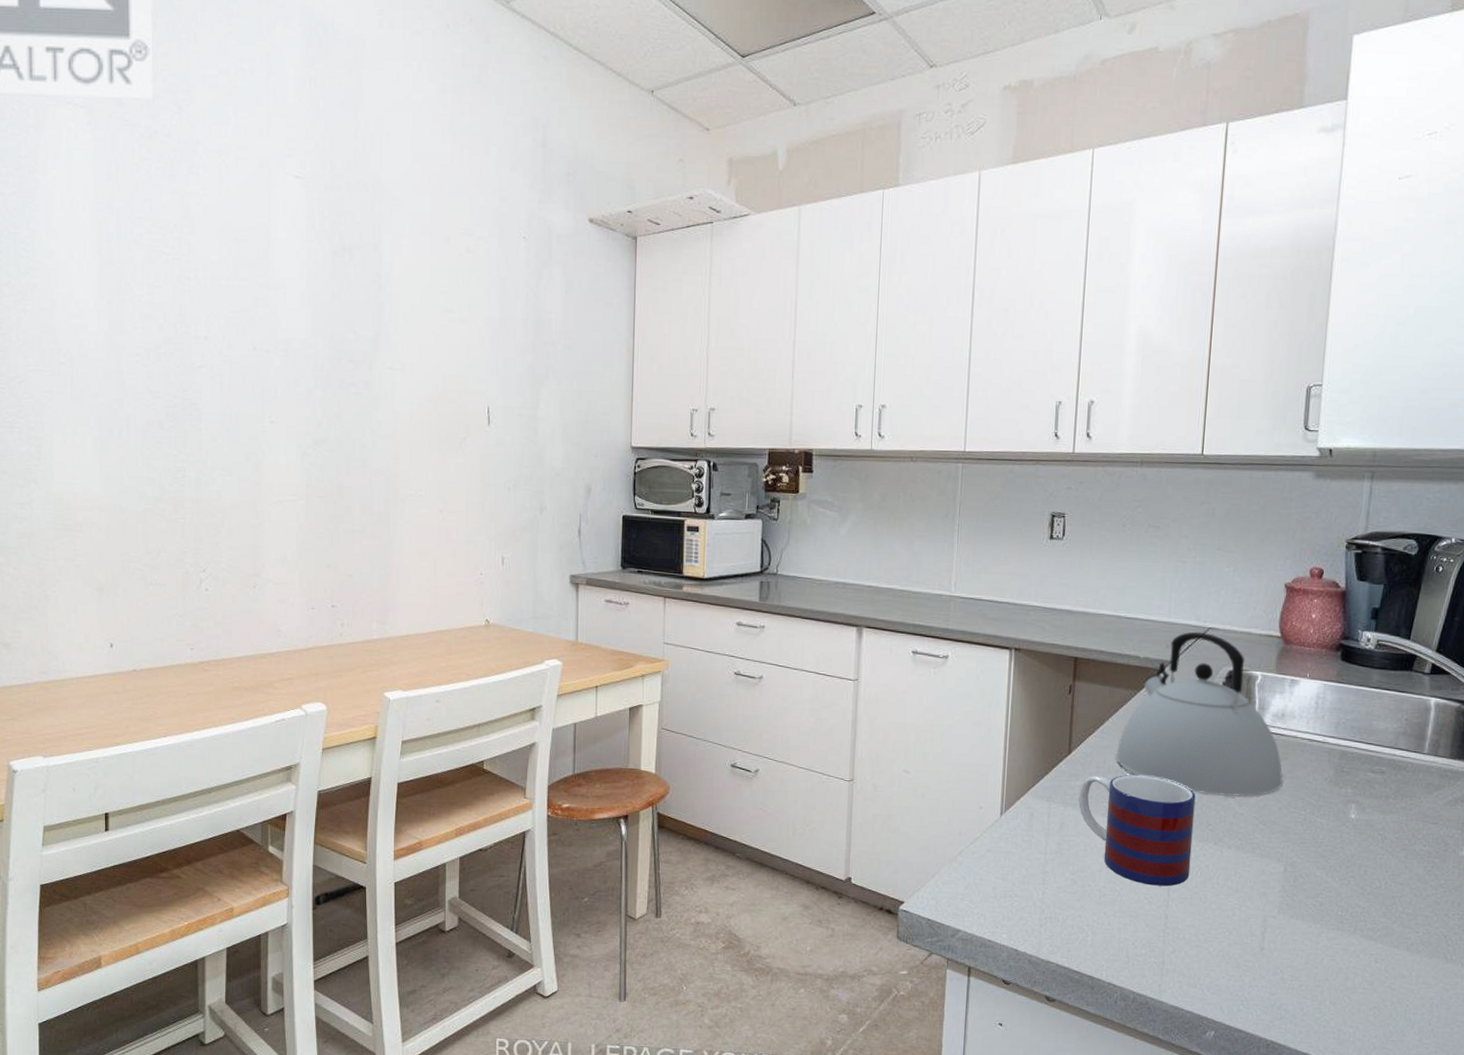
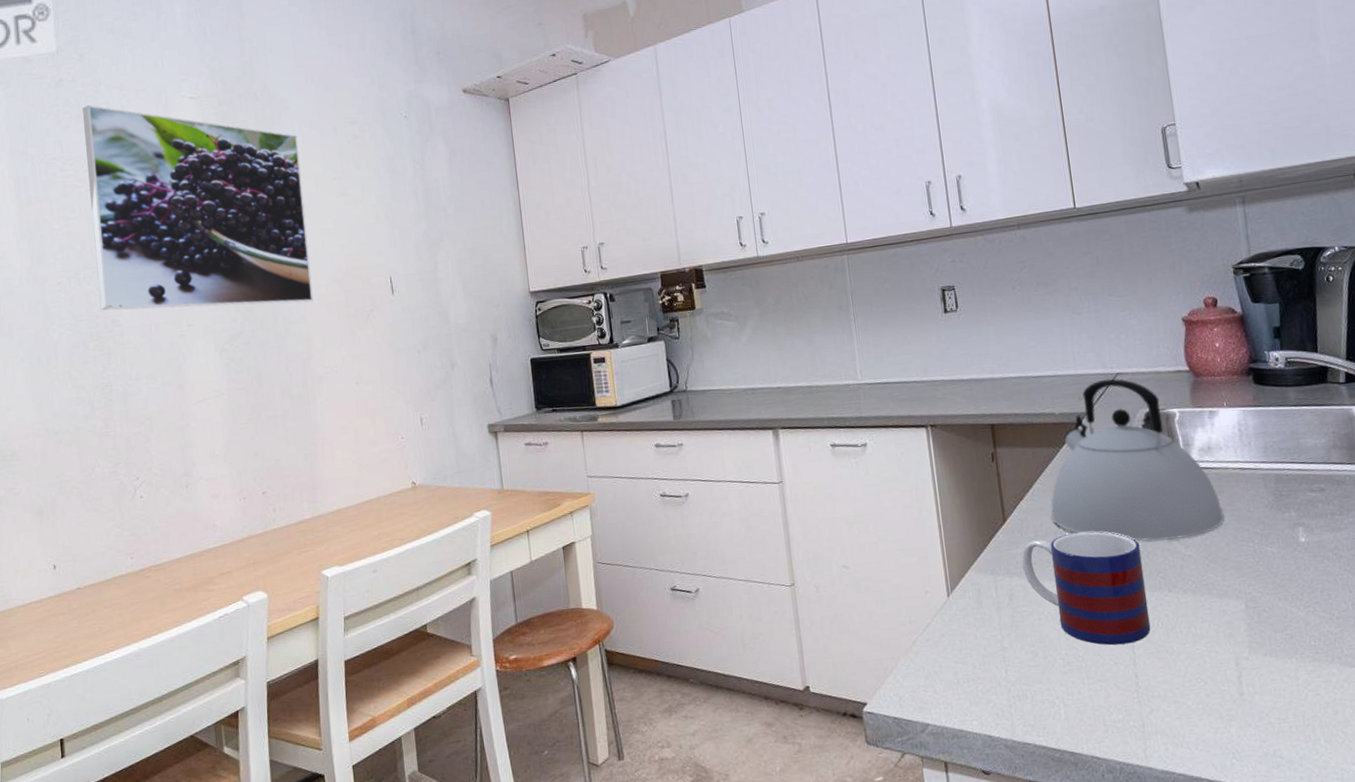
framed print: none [177,165,406,419] -> present [83,105,314,311]

